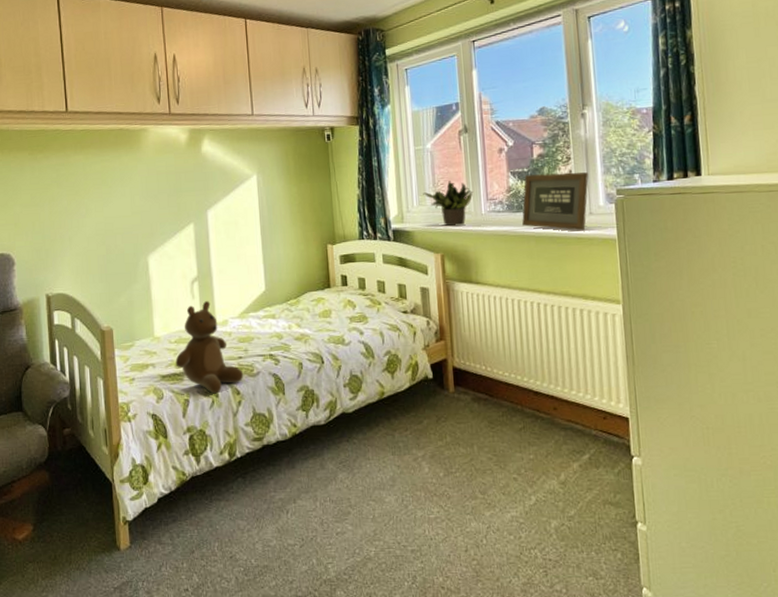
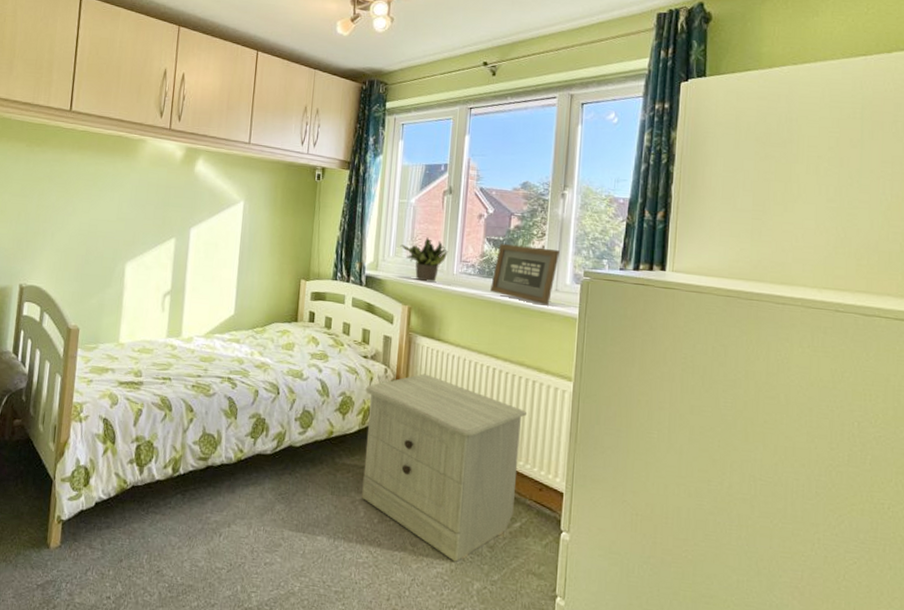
teddy bear: present [175,301,244,394] -> none [135,316,200,408]
nightstand: none [410,319,581,503] -> present [362,373,528,562]

